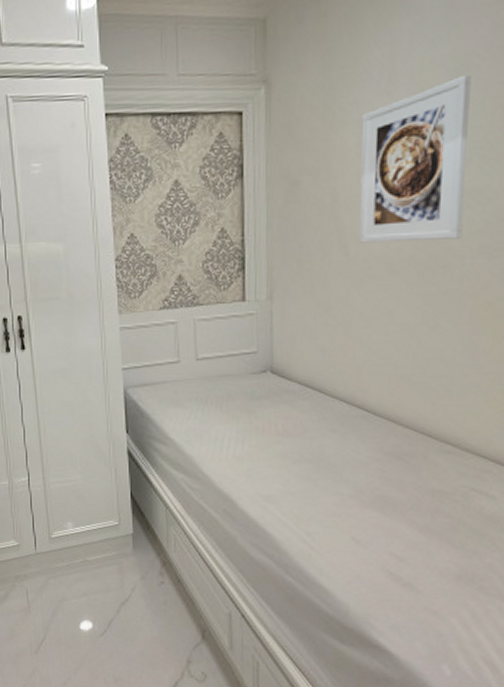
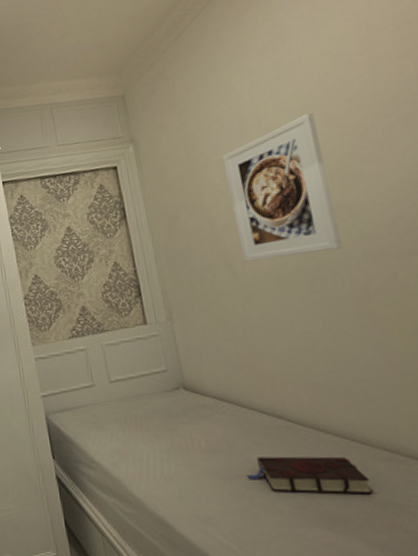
book: none [315,443,427,483] -> present [246,456,372,495]

